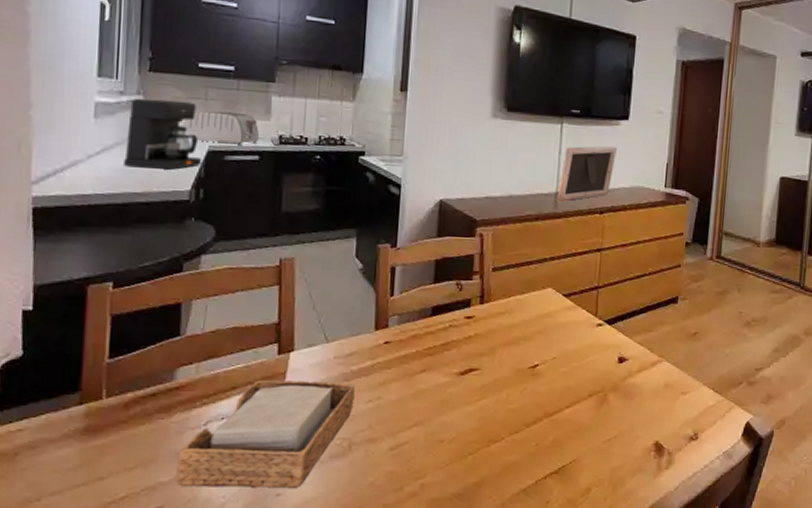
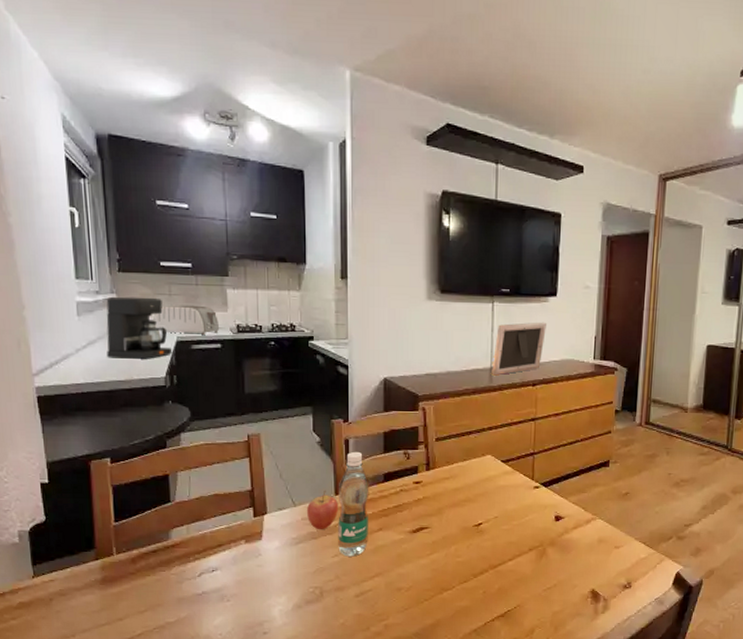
napkin holder: present [175,380,355,489] -> none [179,539,322,628]
fruit: none [340,325,379,371] -> present [306,491,339,530]
bottle: none [374,280,415,403] -> present [338,451,369,557]

